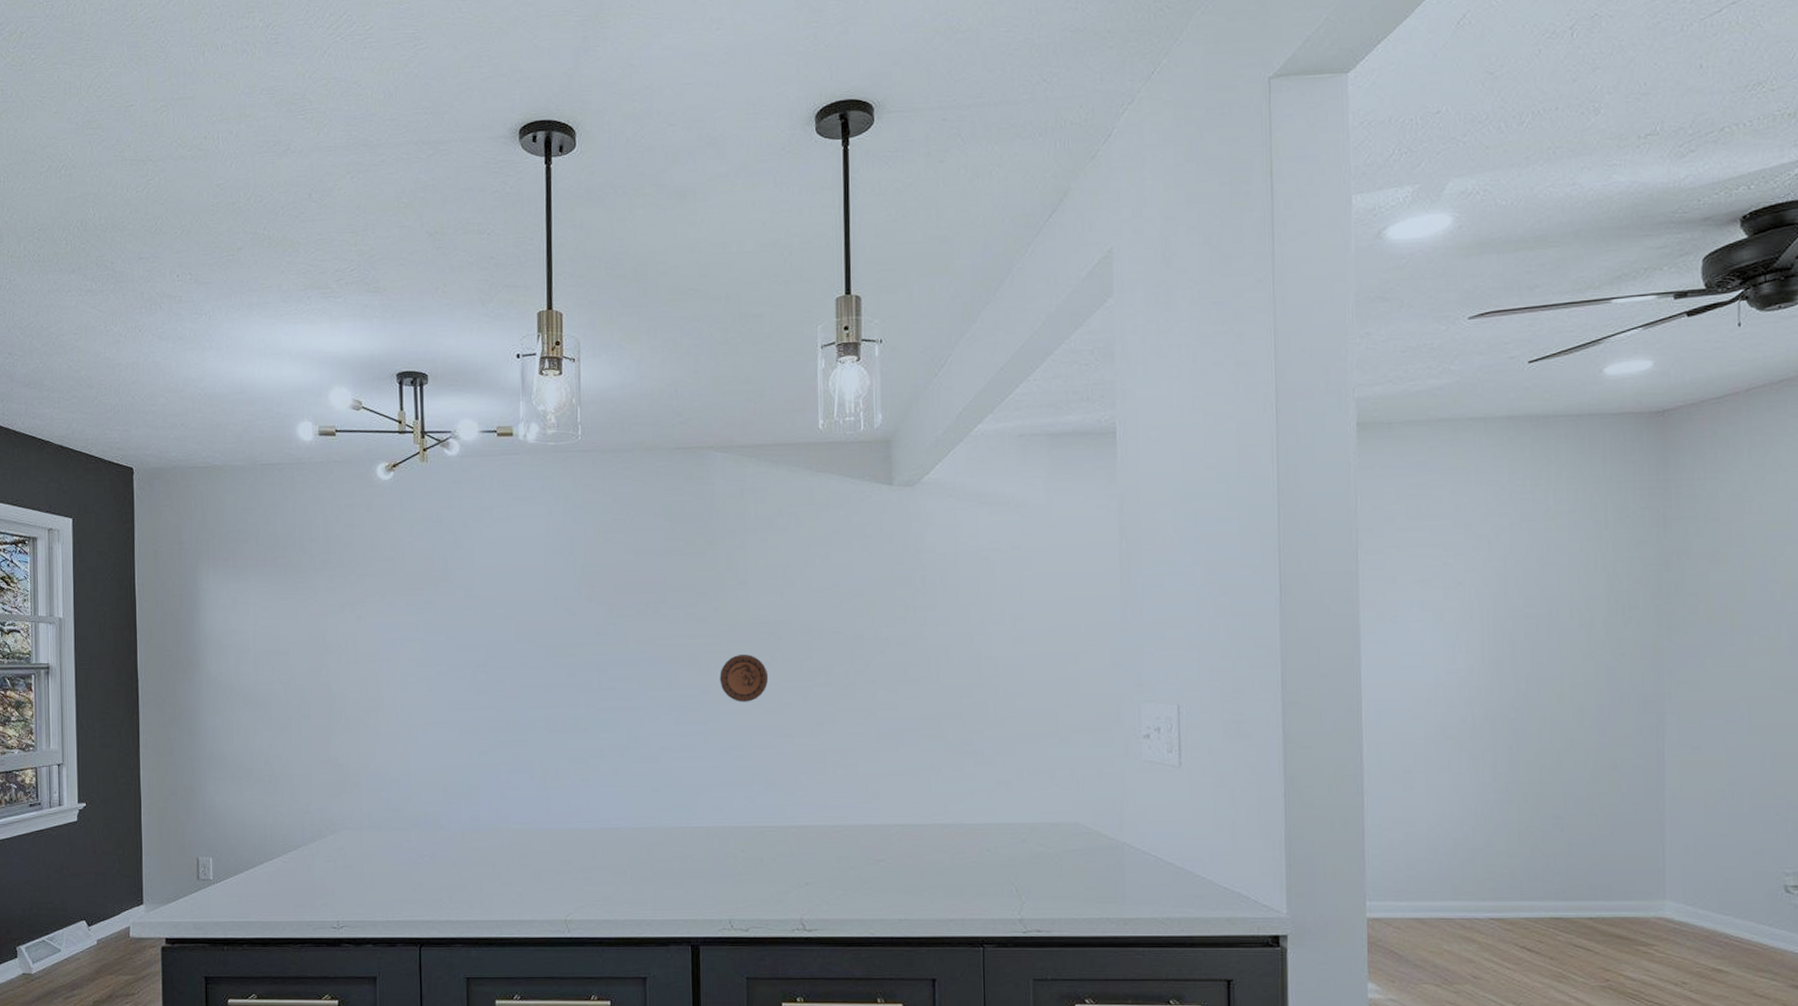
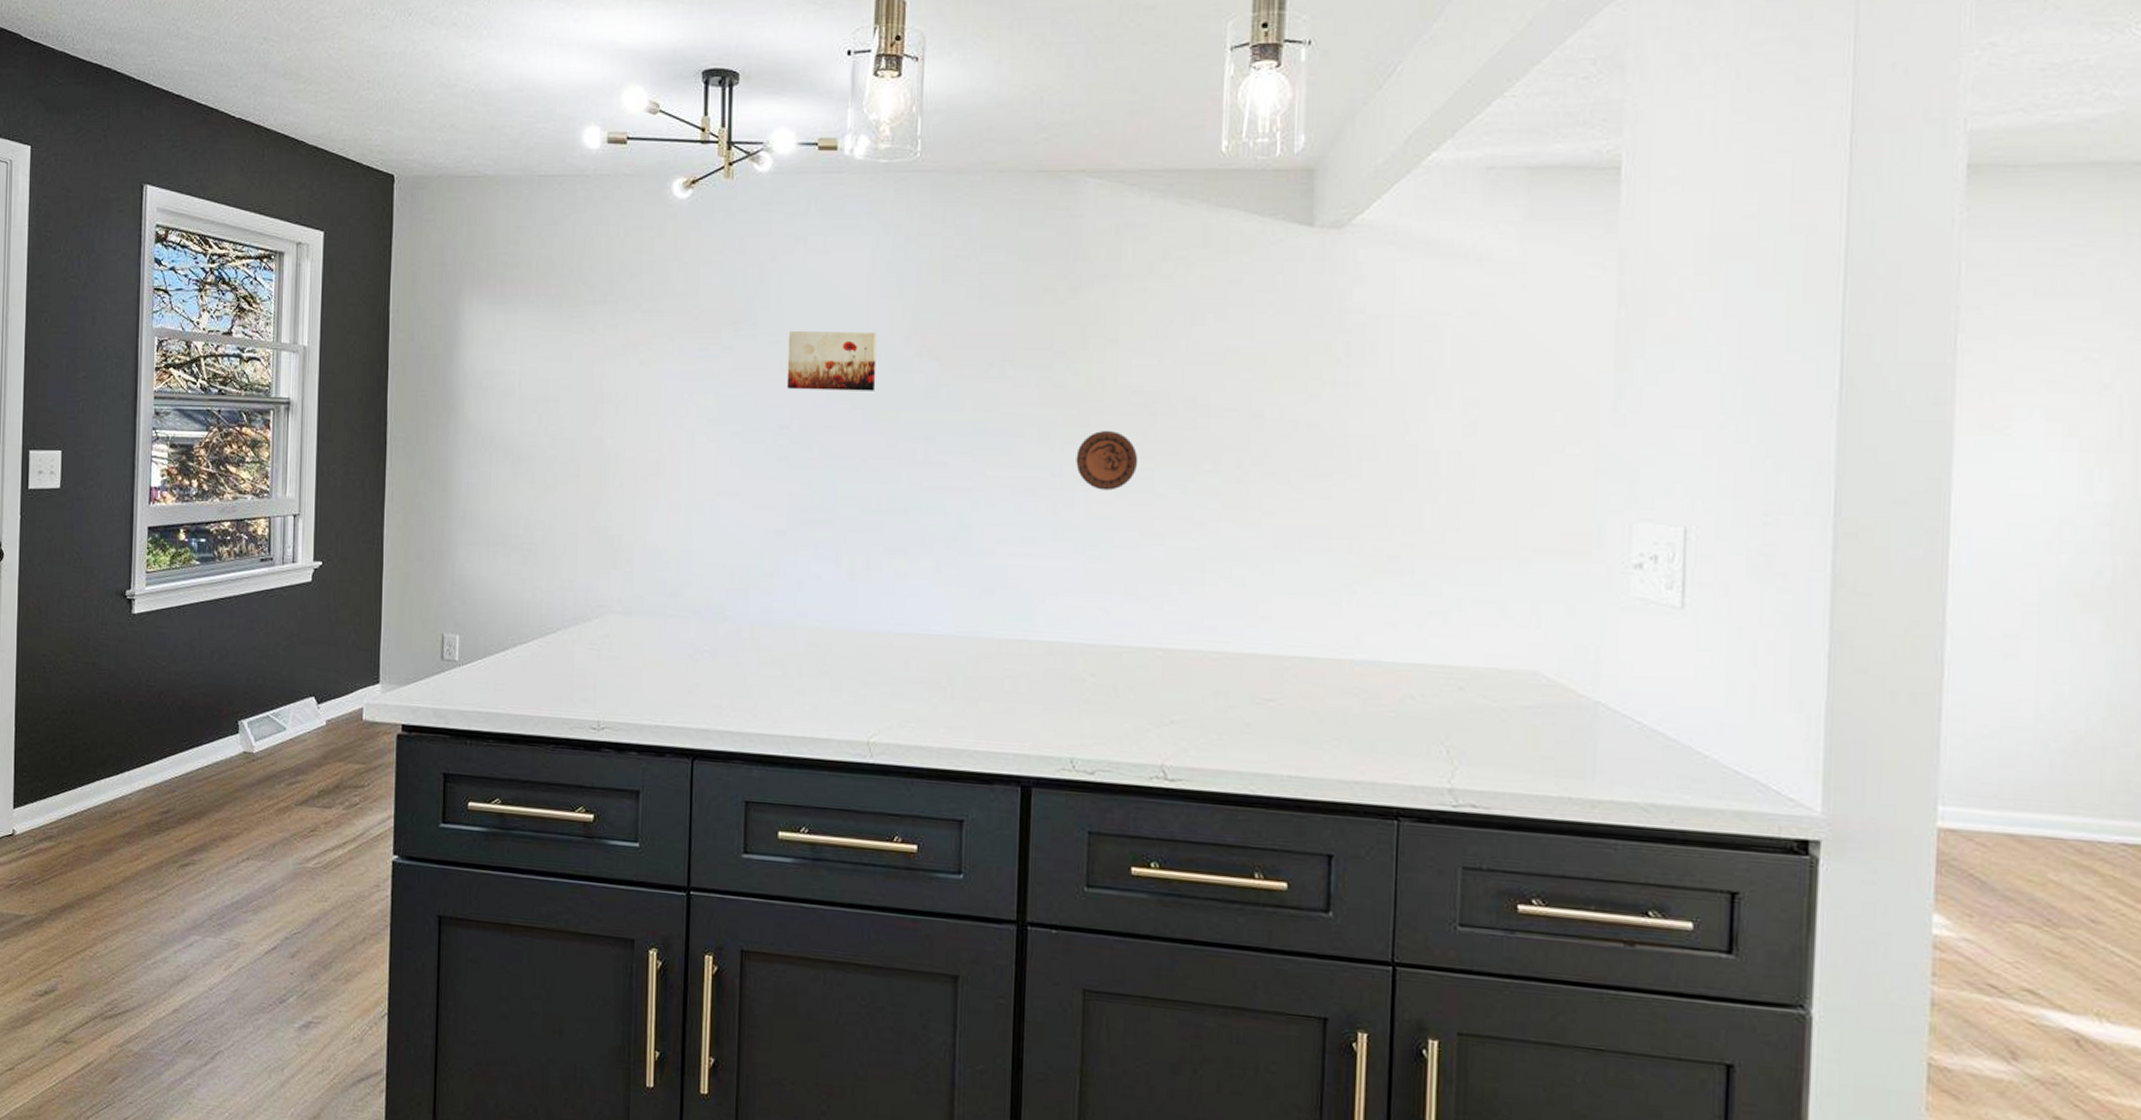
wall art: none [481,584,555,634] -> present [786,331,877,391]

